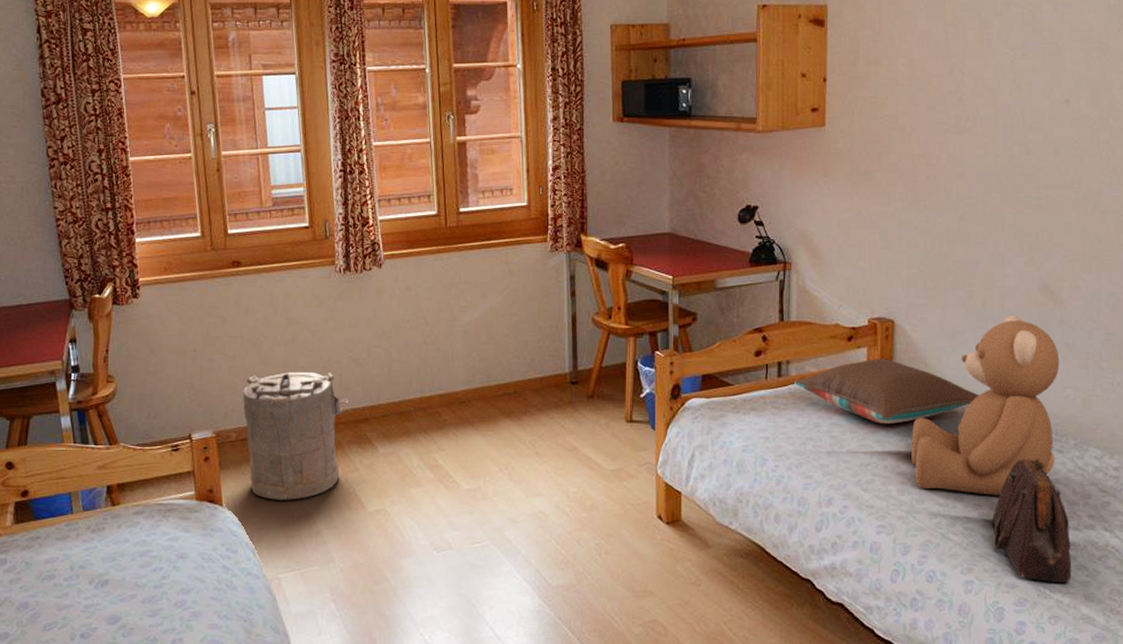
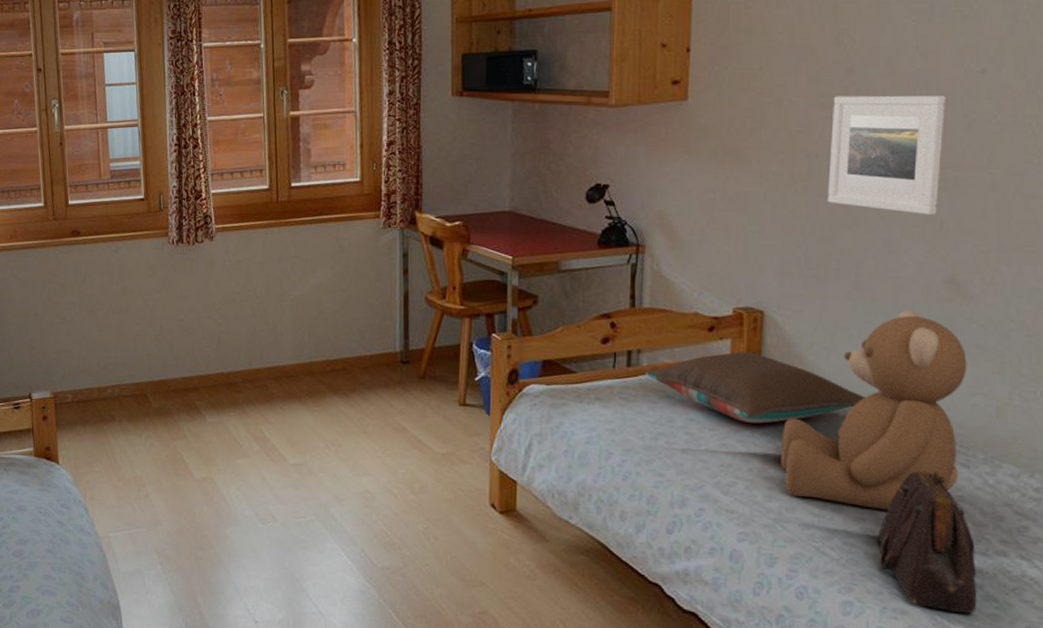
laundry hamper: present [243,371,349,500] -> none [79,339,179,463]
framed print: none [945,122,1038,230] -> present [828,95,945,216]

